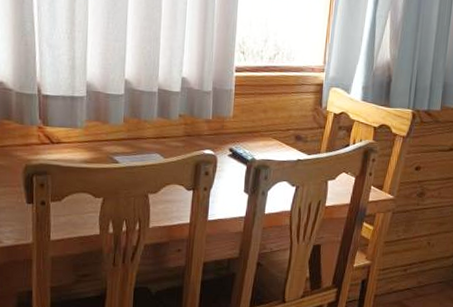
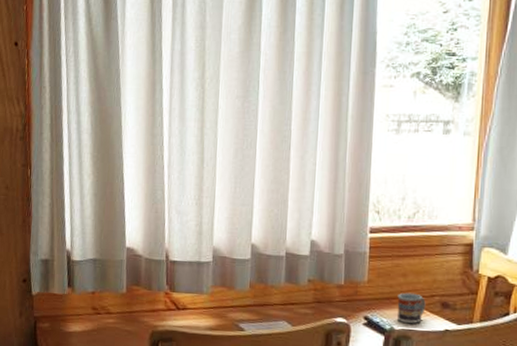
cup: none [257,127,283,155] -> present [396,292,426,324]

